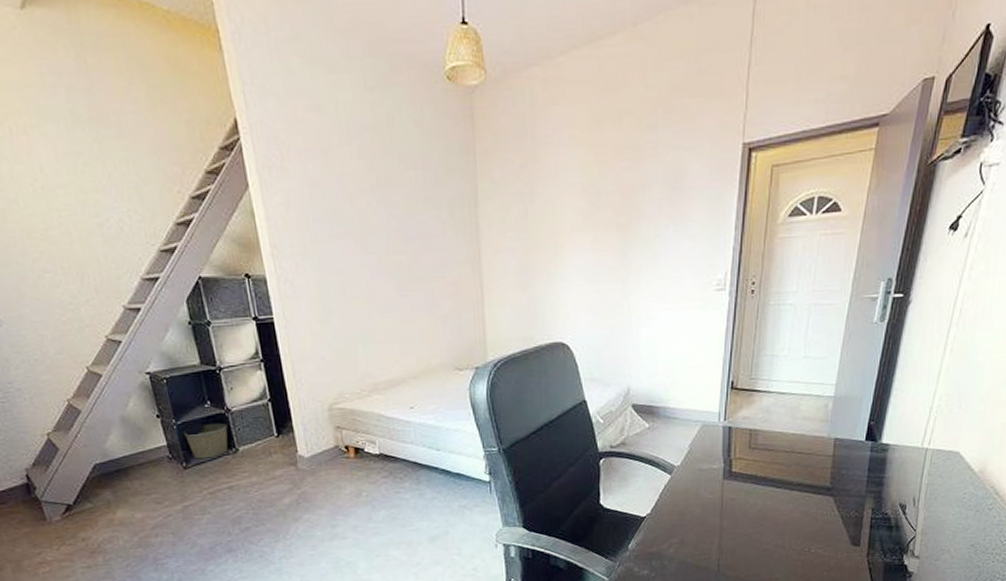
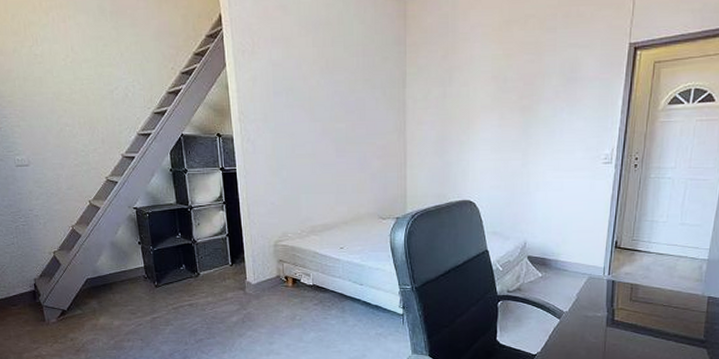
basket: present [183,422,229,459] -> none [157,251,193,280]

